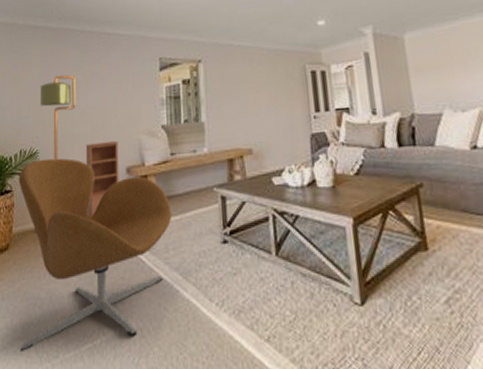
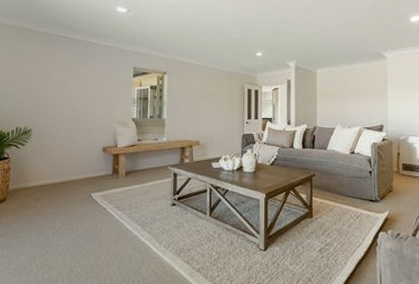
armchair: present [18,158,172,351] -> none [13,136,136,273]
floor lamp: present [39,75,76,160] -> none [33,72,65,137]
bookcase: present [85,140,119,217] -> none [70,126,97,181]

